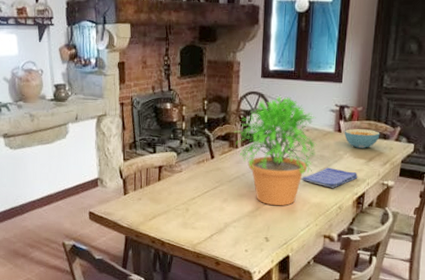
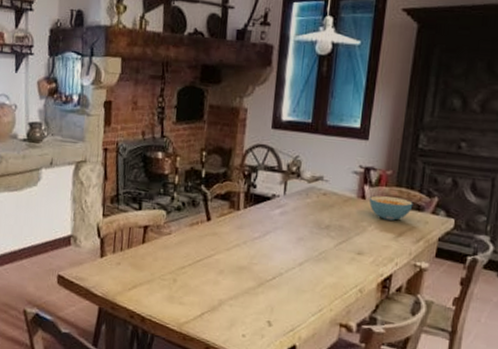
potted plant: present [235,96,317,206] -> none [237,151,336,284]
dish towel: present [301,168,358,188] -> none [315,241,384,266]

